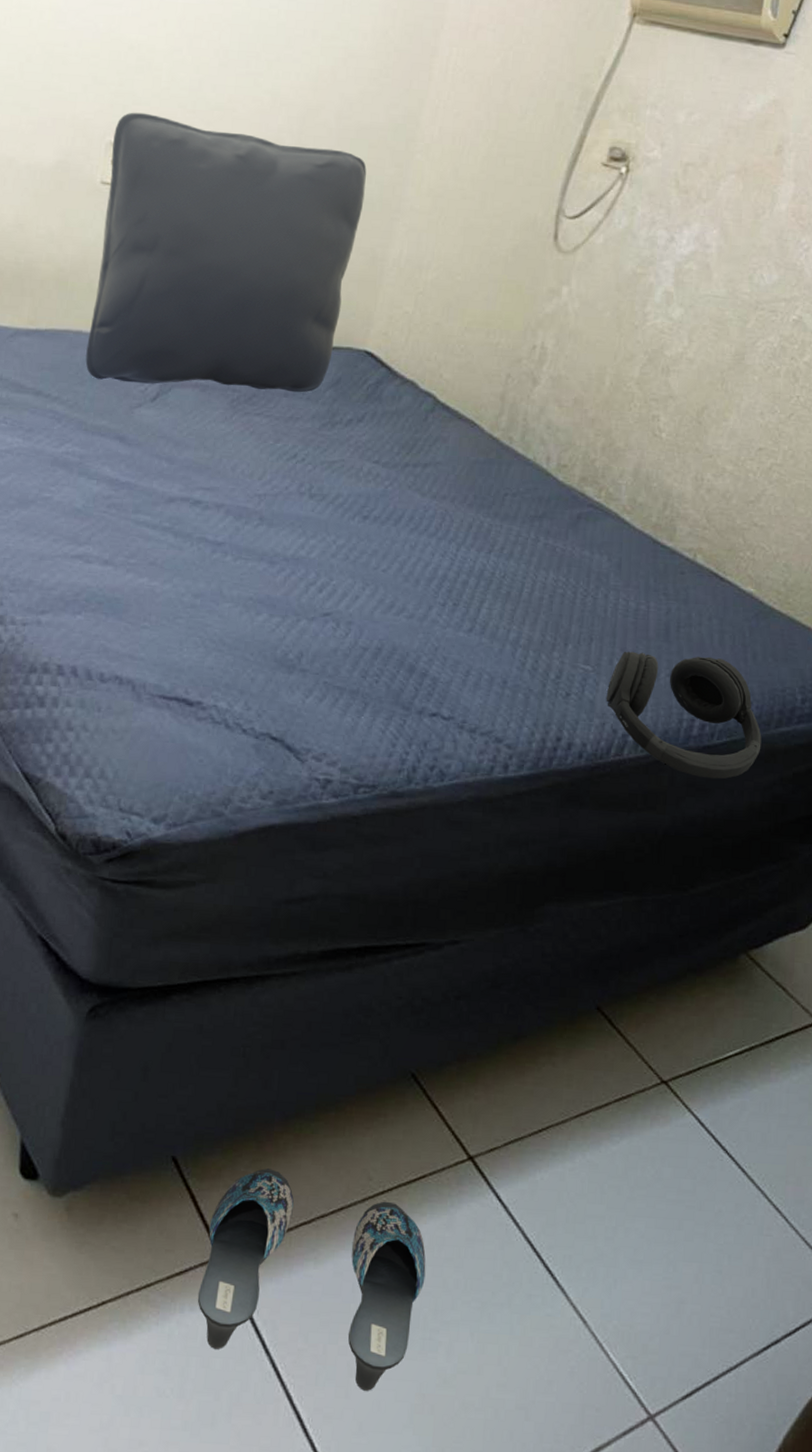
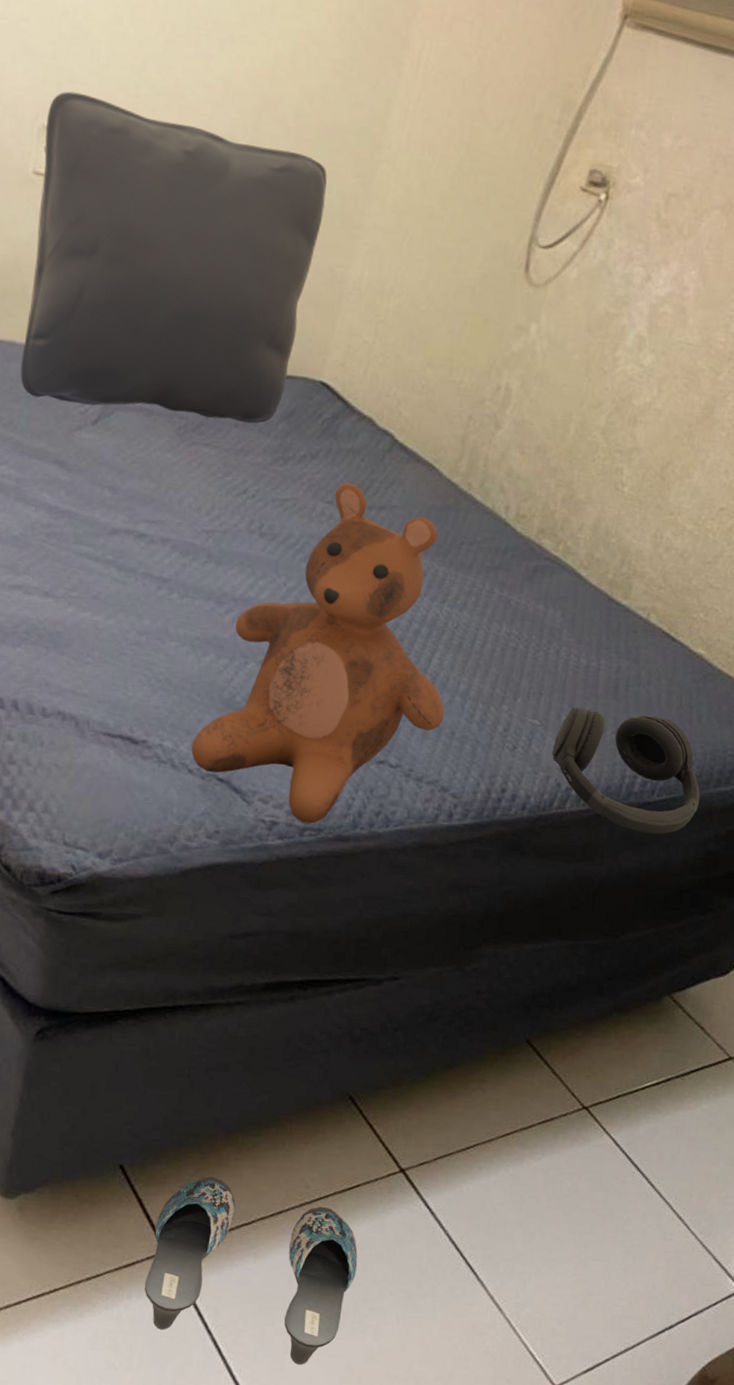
teddy bear: none [245,442,496,780] -> present [191,482,445,824]

